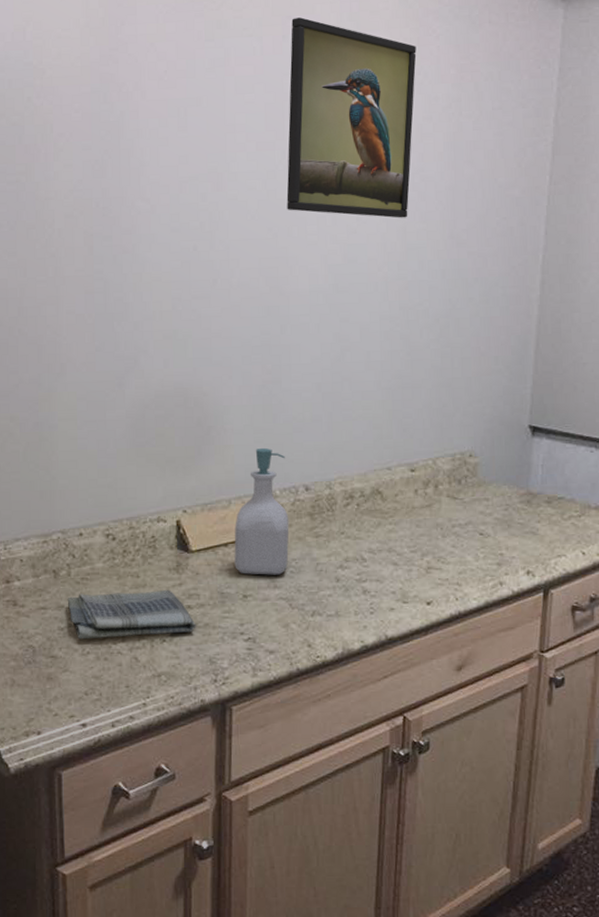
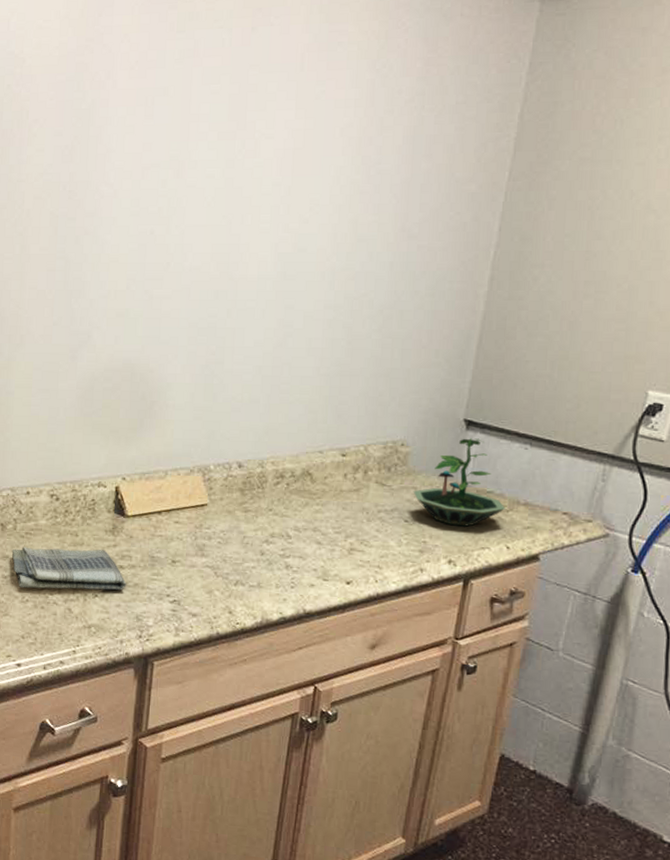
soap bottle: present [234,447,289,575] -> none [166,424,222,544]
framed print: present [286,17,417,218] -> none [242,9,384,210]
terrarium: none [485,444,578,535] -> present [413,438,506,527]

